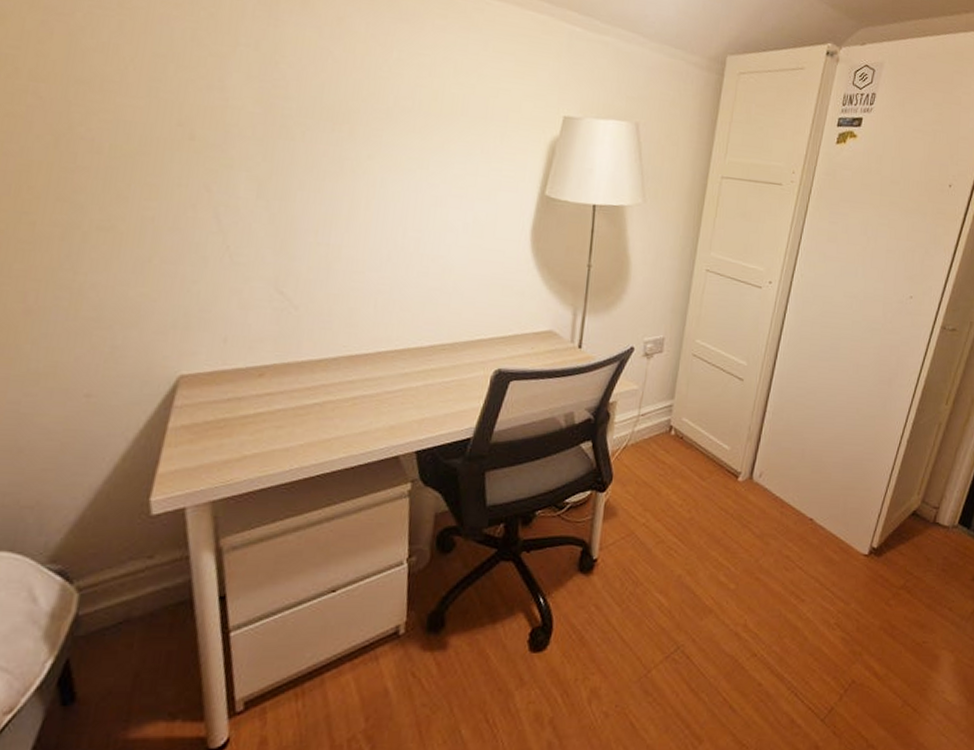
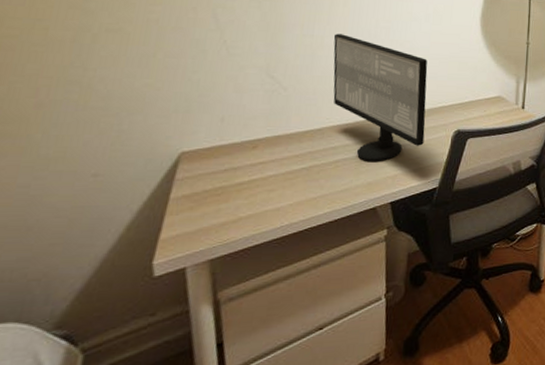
computer monitor: none [351,243,464,401] -> present [333,33,428,161]

